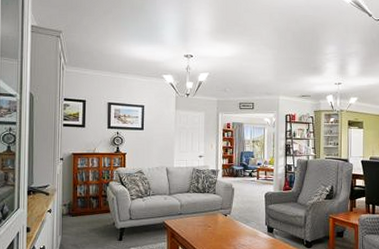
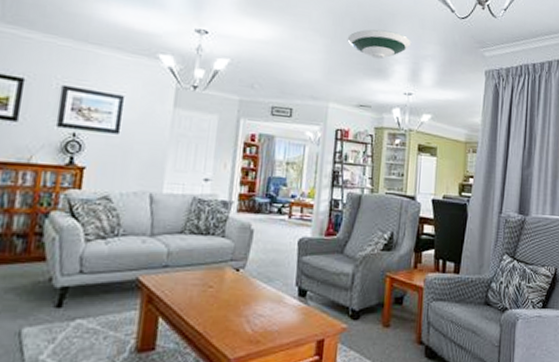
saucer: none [289,38,339,60] -> present [347,29,412,60]

